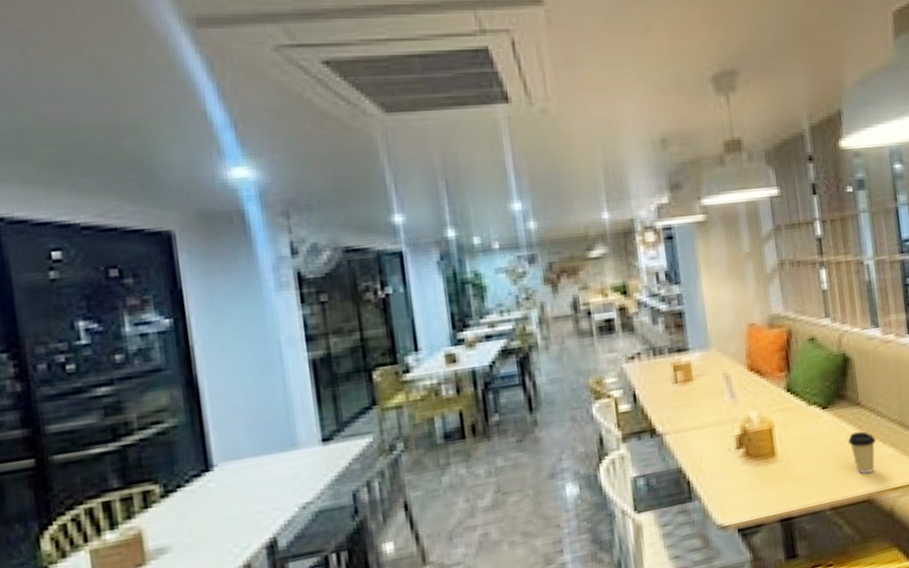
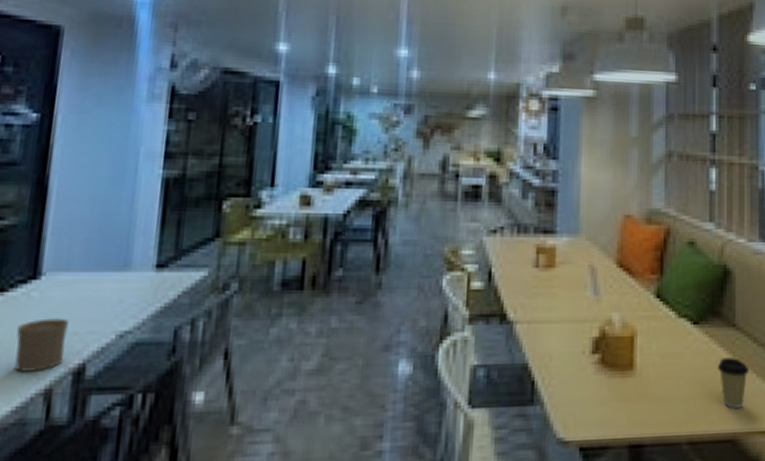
cup: none [203,501,255,555] -> present [14,318,69,372]

